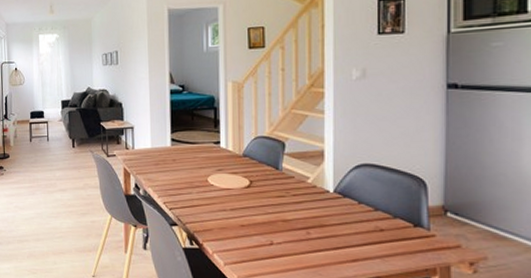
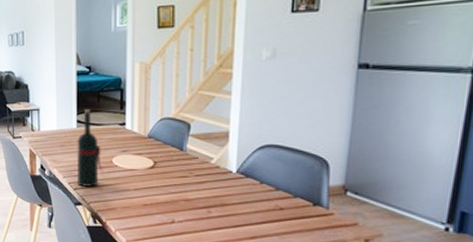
wine bottle: none [171,127,198,208] -> present [76,109,103,188]

